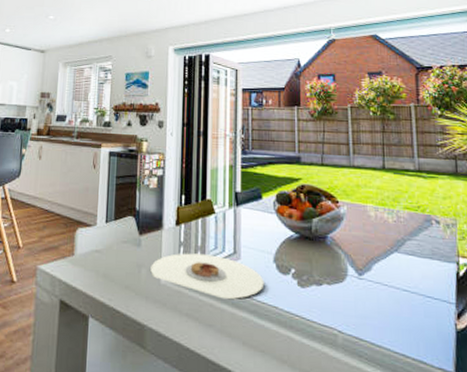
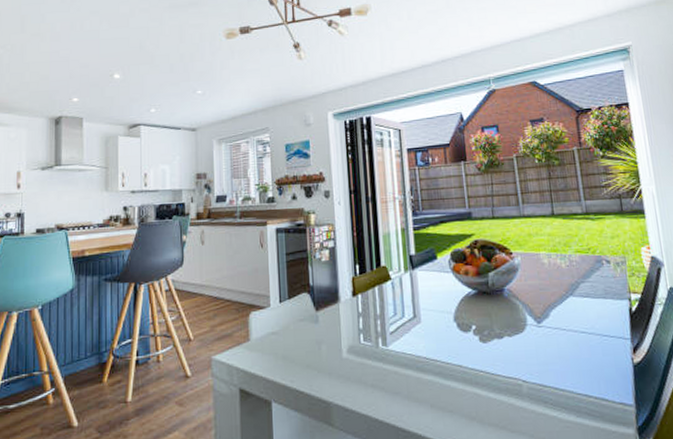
plate: present [150,253,264,300] -> none [331,322,447,365]

